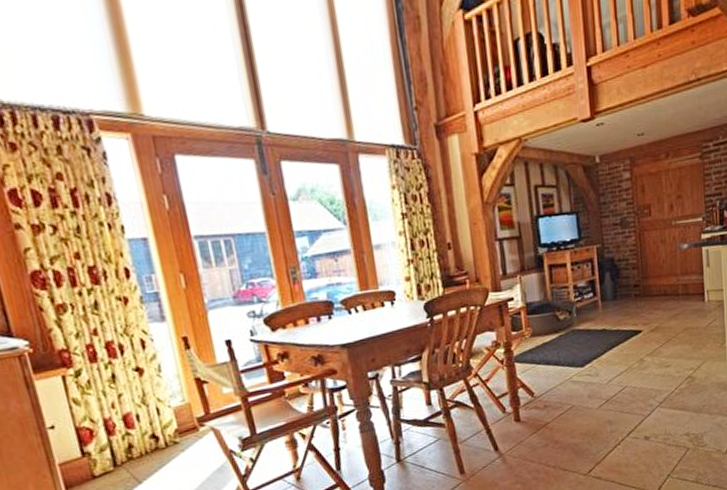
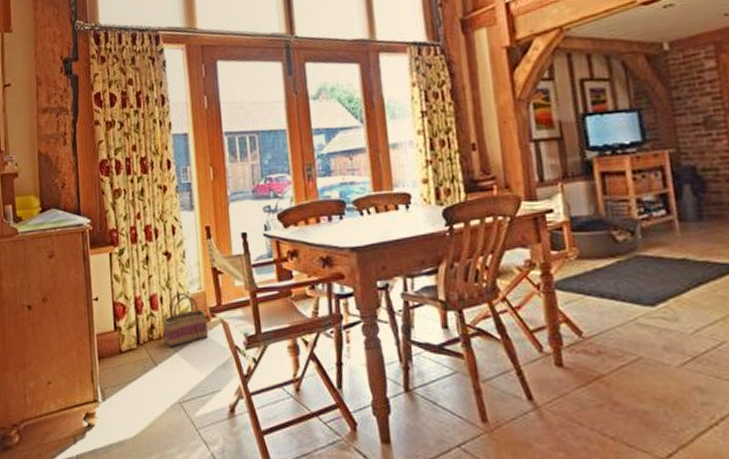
basket: none [141,406,198,463] -> present [162,292,208,347]

